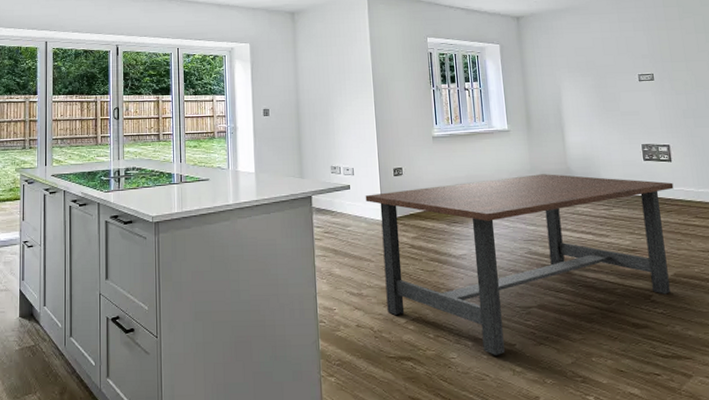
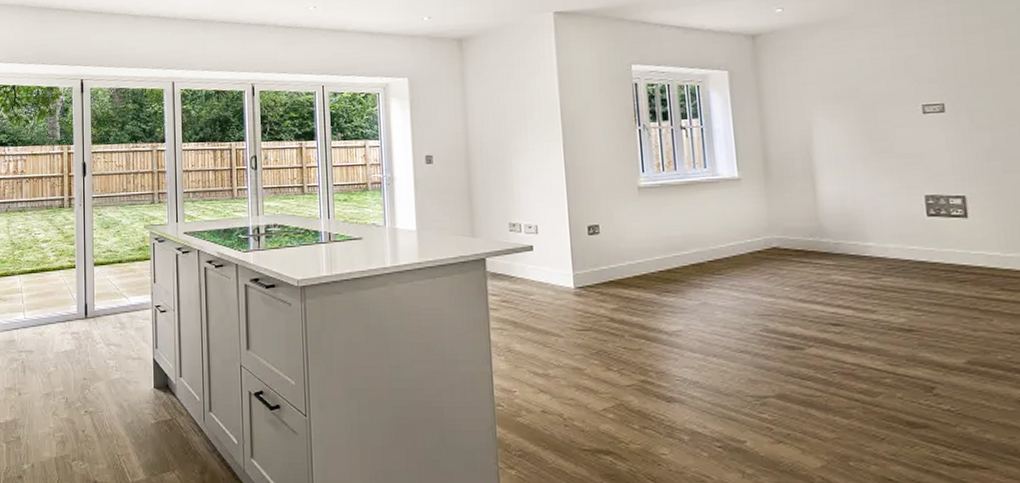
dining table: present [365,174,674,356] -> none [552,233,970,455]

